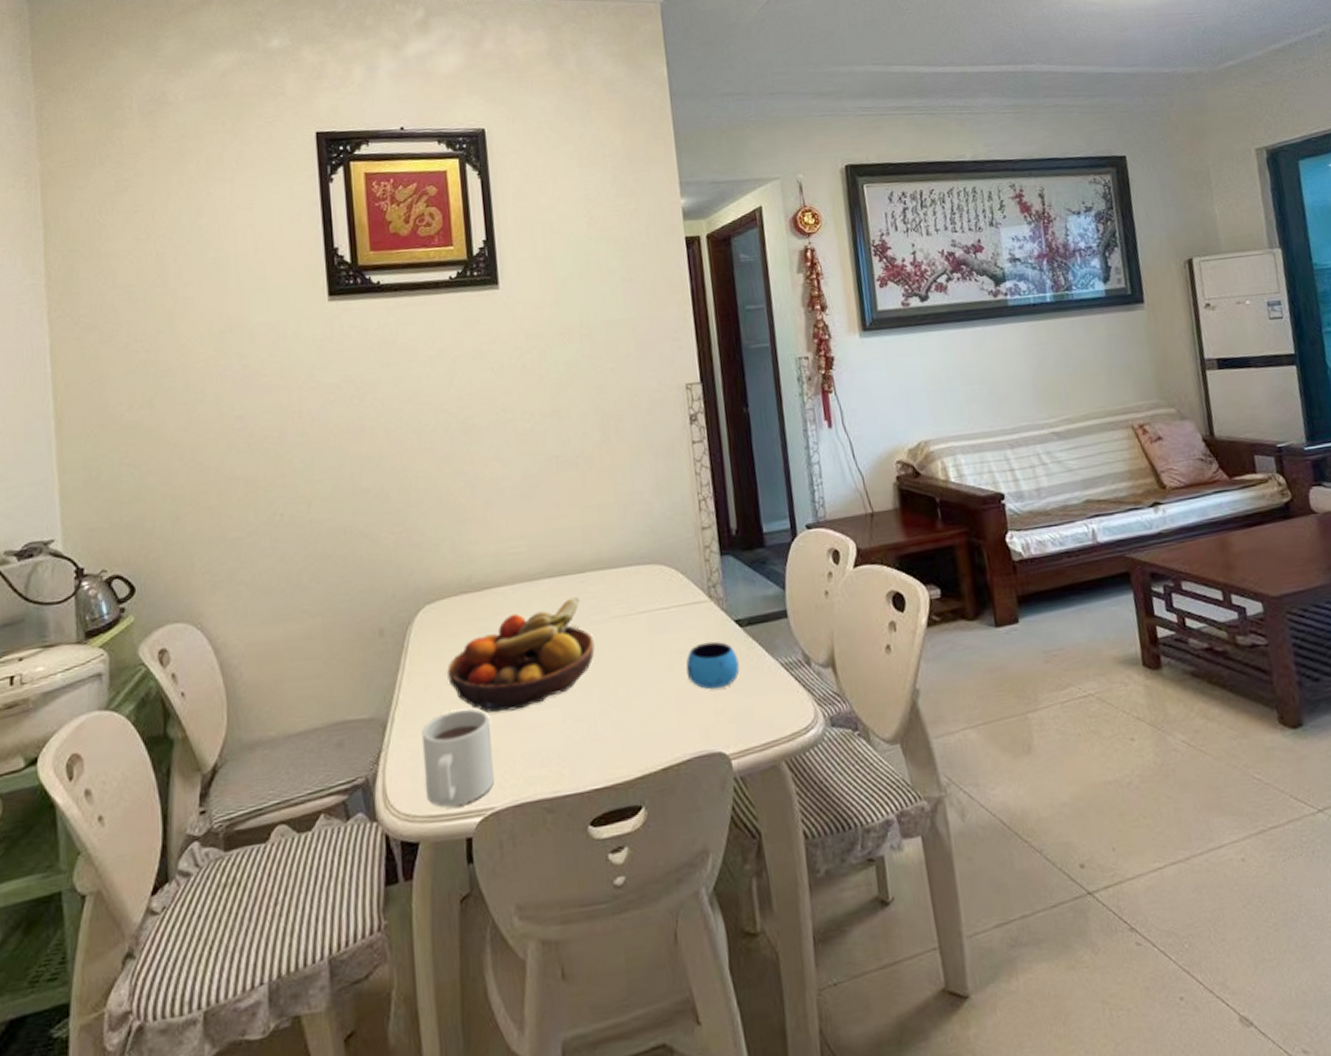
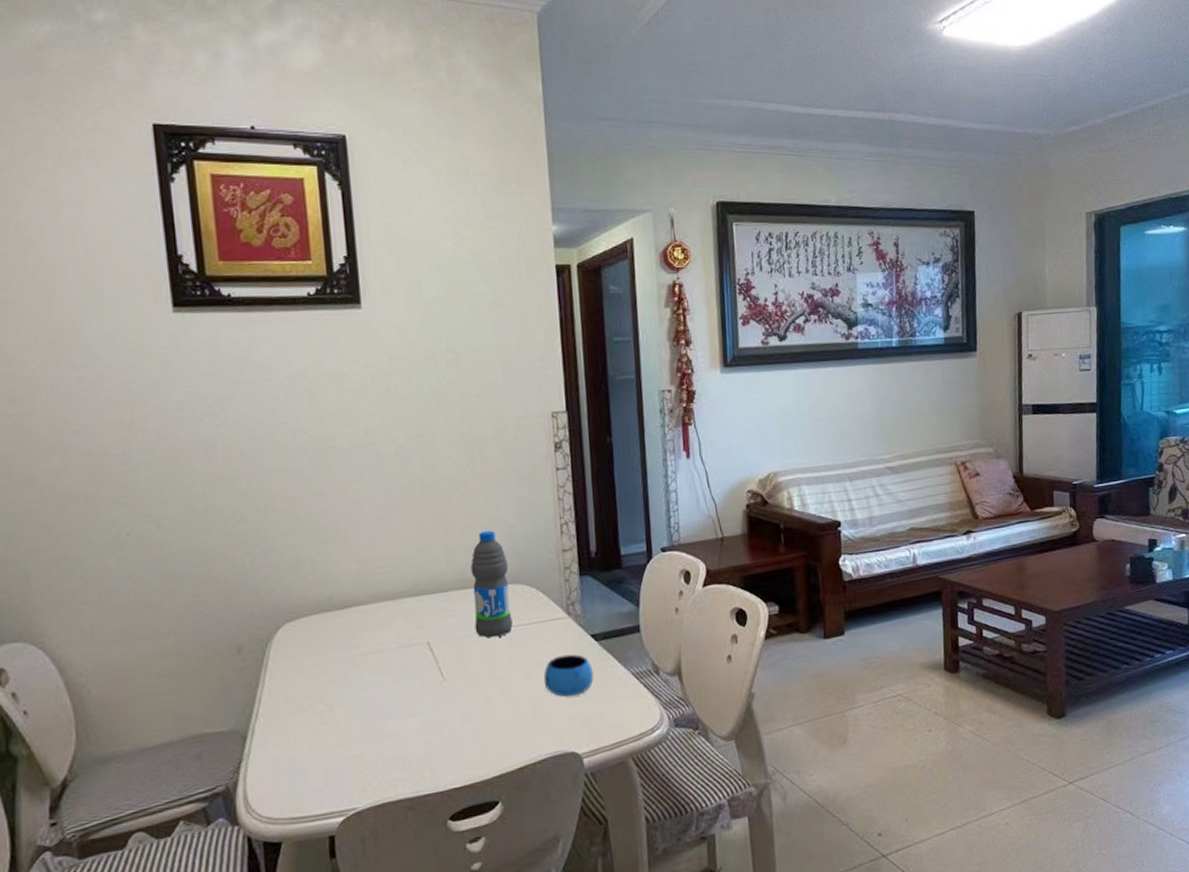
mug: present [421,708,495,808] -> none [282,719,358,810]
fruit bowl: present [447,597,595,713] -> none [308,614,456,723]
water bottle: none [607,507,652,623] -> present [470,530,513,639]

